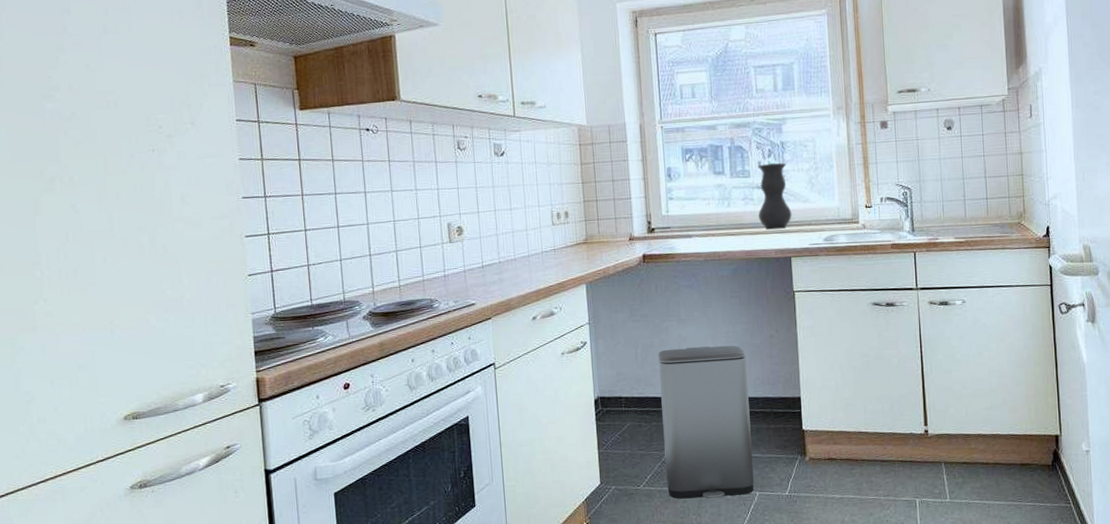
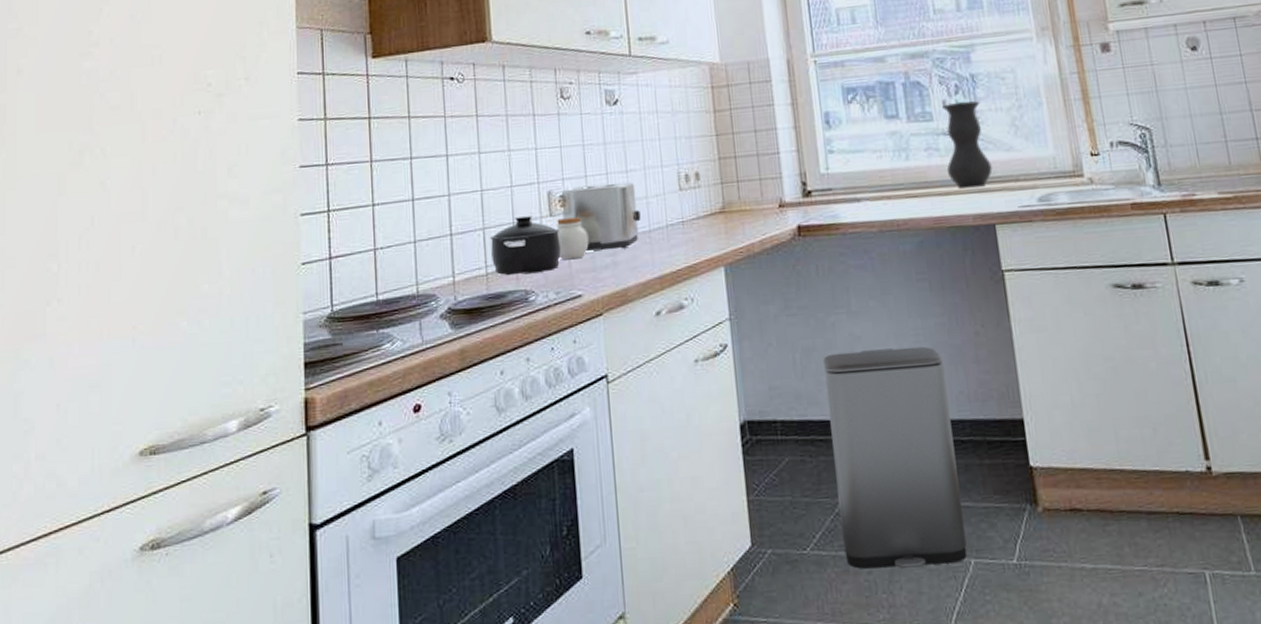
saucepan: none [401,242,458,287] -> present [489,216,561,275]
jar: none [454,244,481,277] -> present [556,217,589,260]
toaster: none [458,217,522,271] -> present [561,181,641,252]

